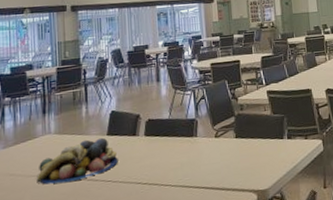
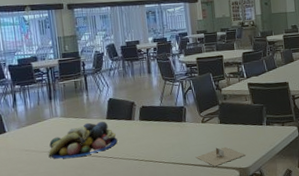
napkin holder: none [207,165,264,190] -> present [195,146,245,167]

